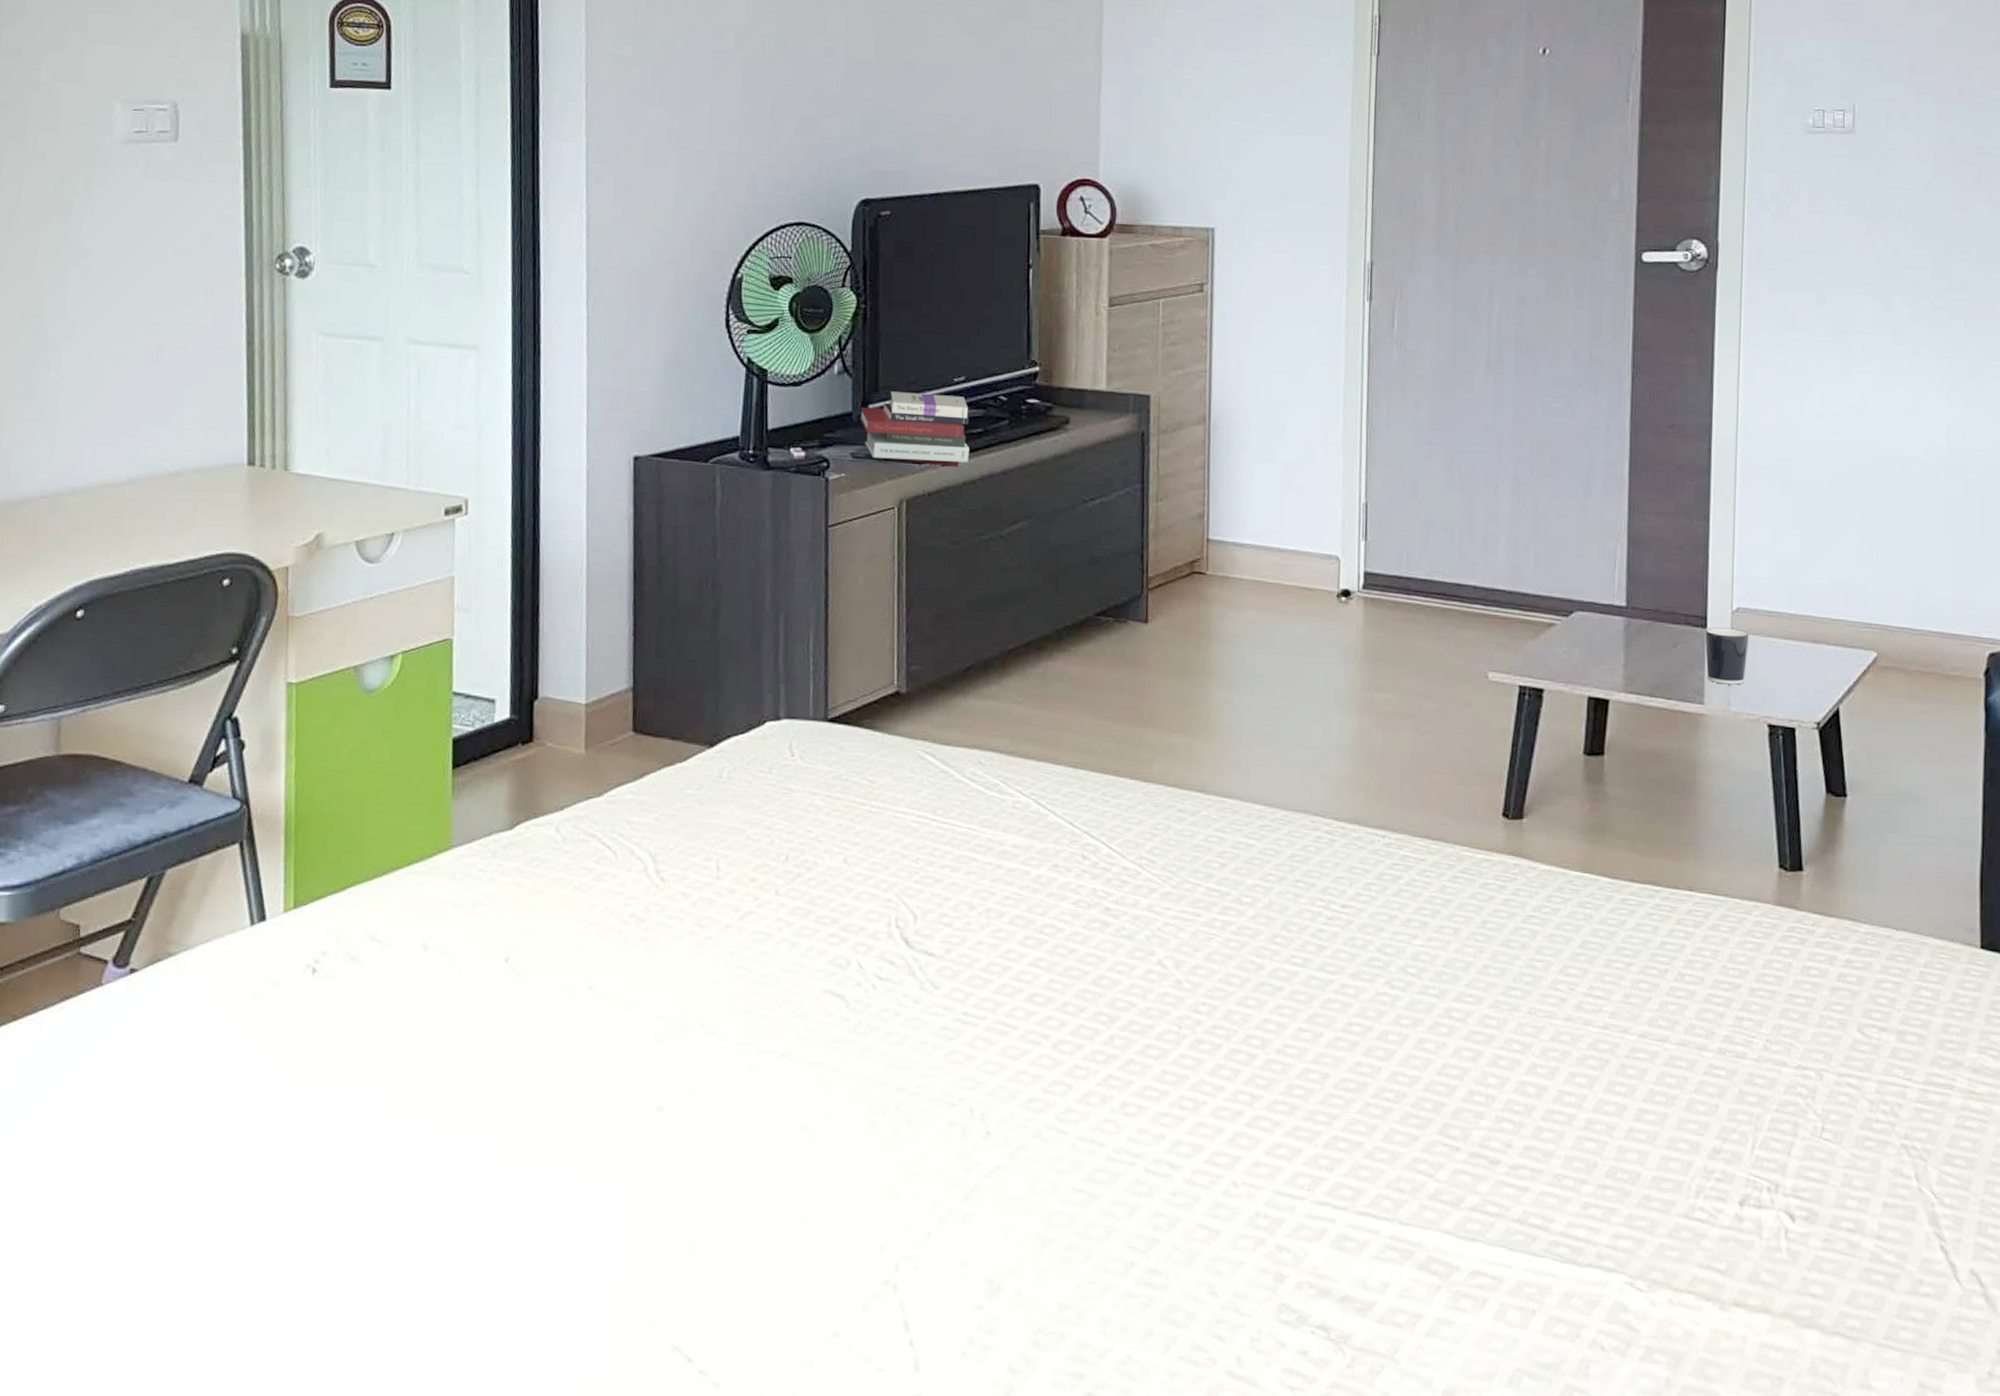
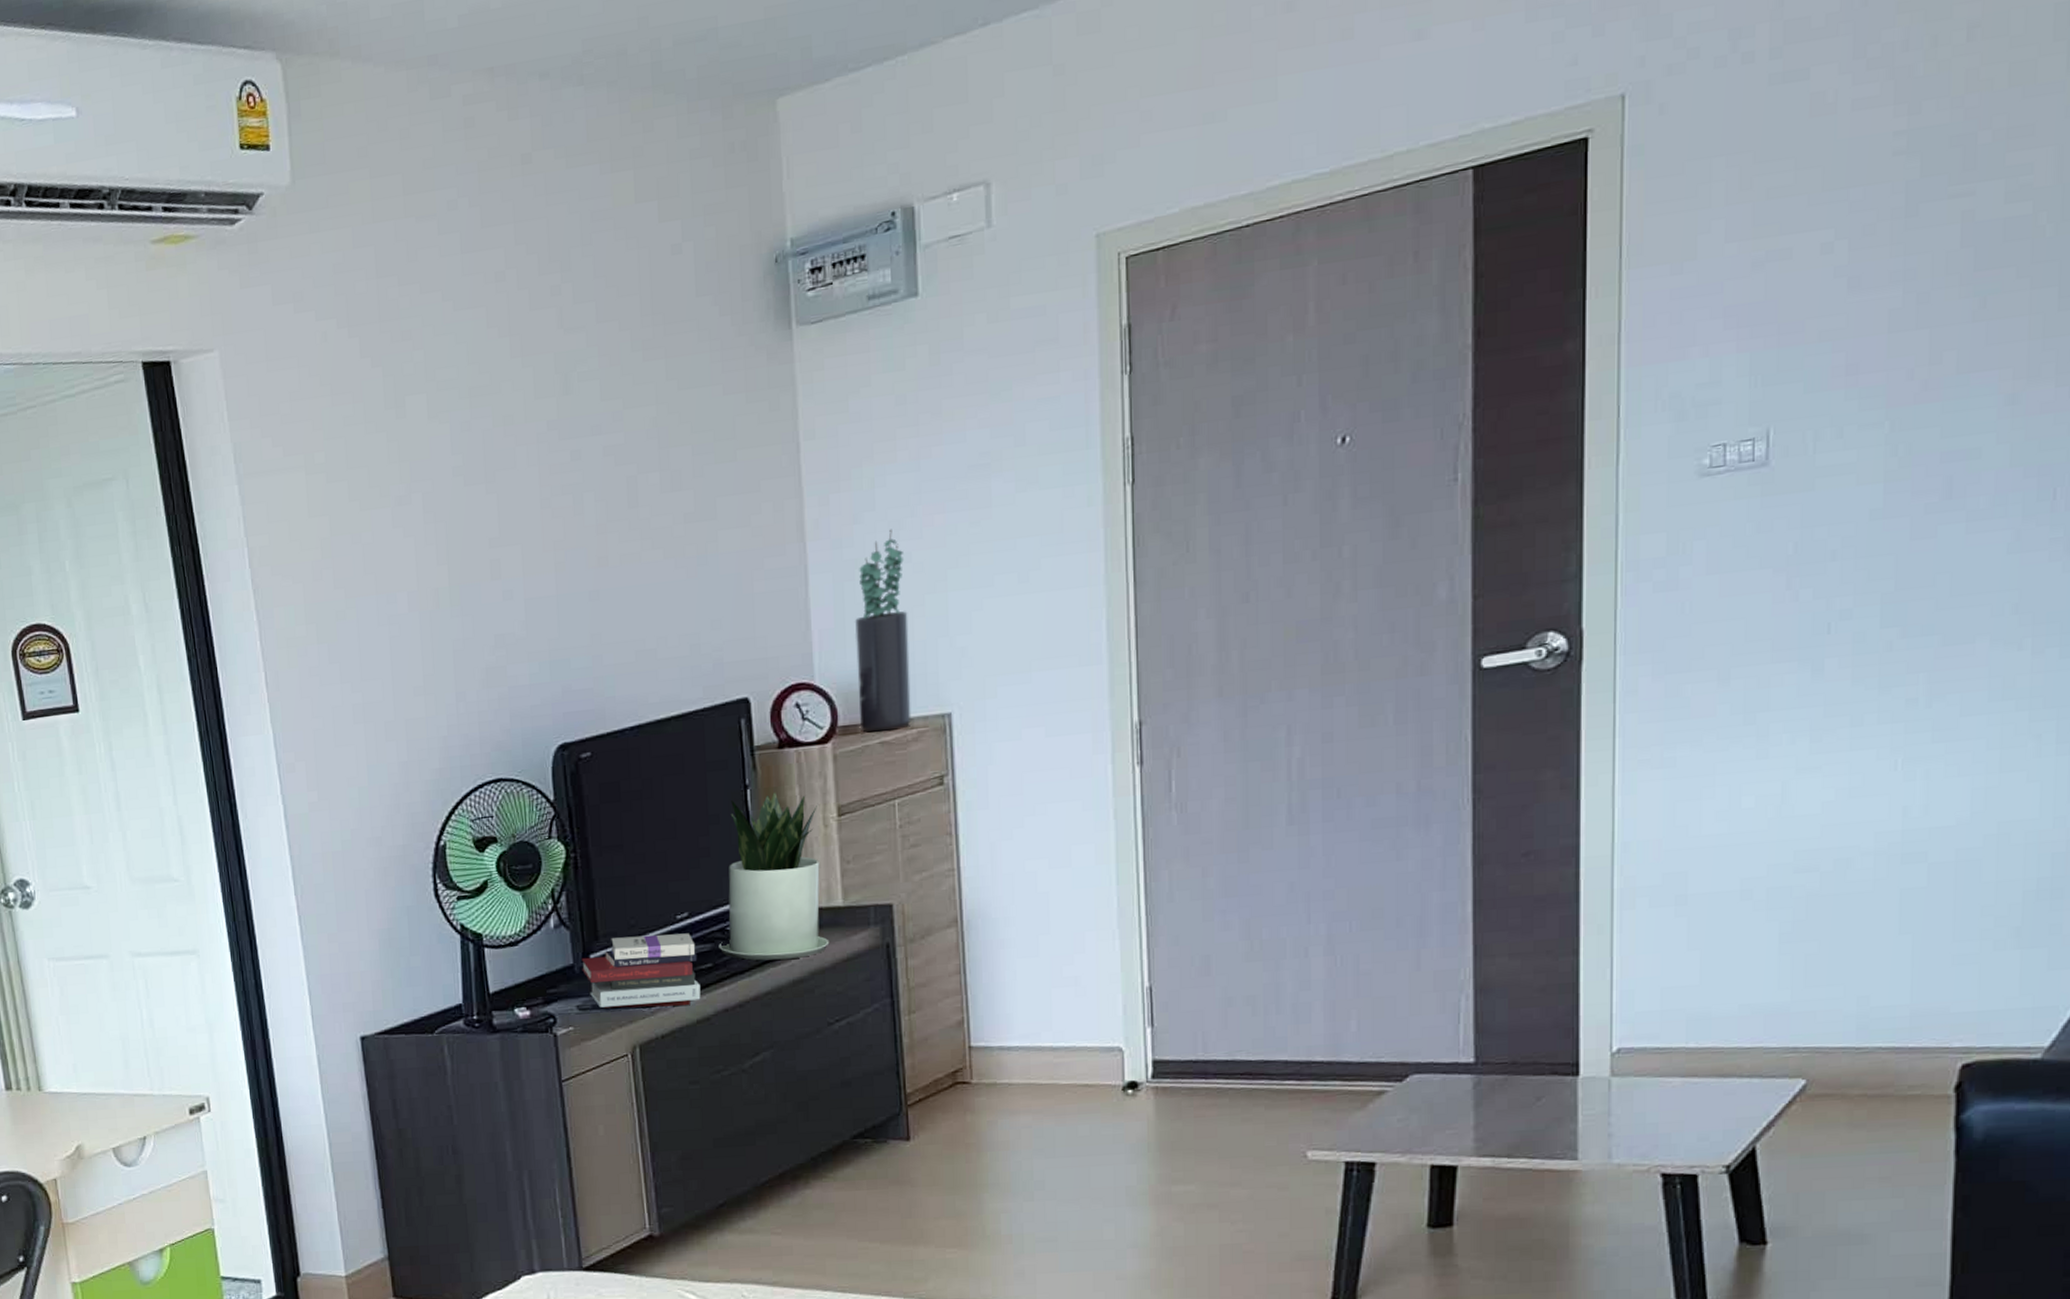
planter: none [990,275,1093,435] -> present [719,792,830,961]
vase: none [1135,56,1185,236] -> present [854,529,912,733]
mug: present [1705,627,1750,685] -> none [1577,1072,1635,1136]

